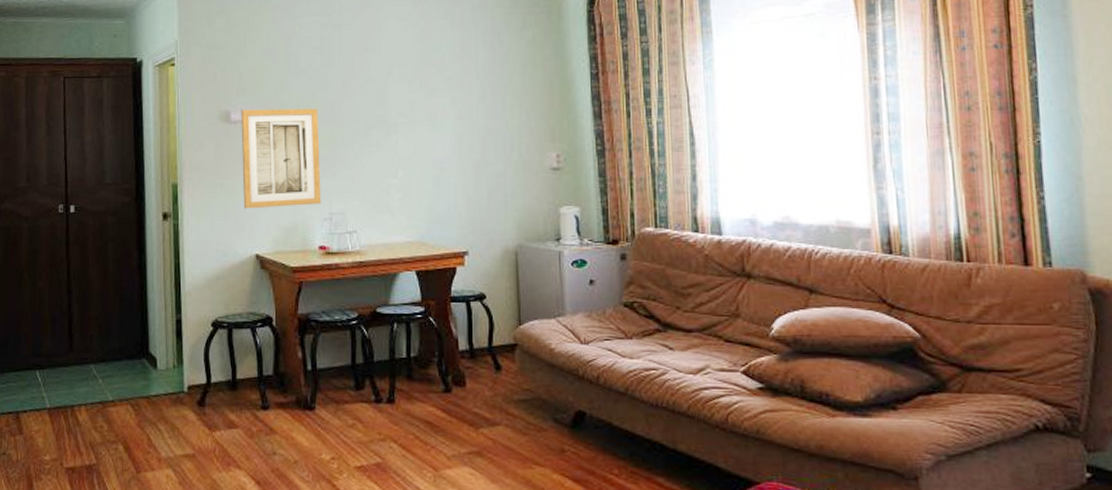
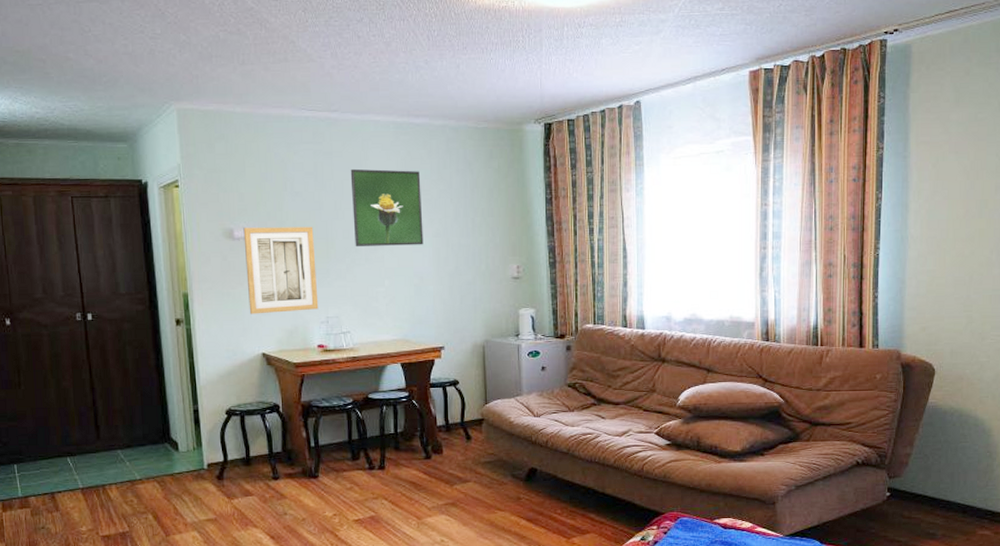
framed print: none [361,42,444,131] -> present [350,168,424,246]

